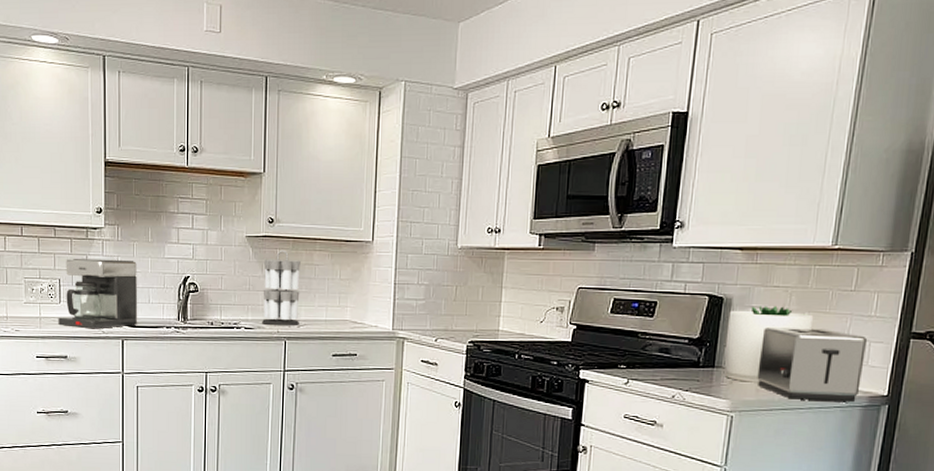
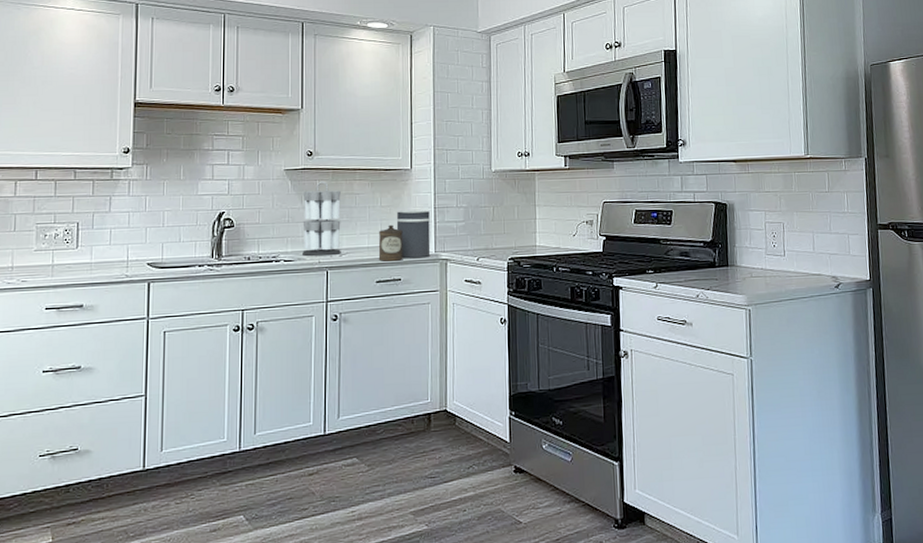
coffee maker: present [58,259,137,329] -> none [74,199,167,274]
canister: none [335,298,361,336] -> present [378,224,403,261]
cylinder: none [354,284,389,335] -> present [396,209,431,259]
planter: present [724,306,814,383] -> none [733,208,802,278]
toaster: present [757,326,867,403] -> none [762,226,848,290]

